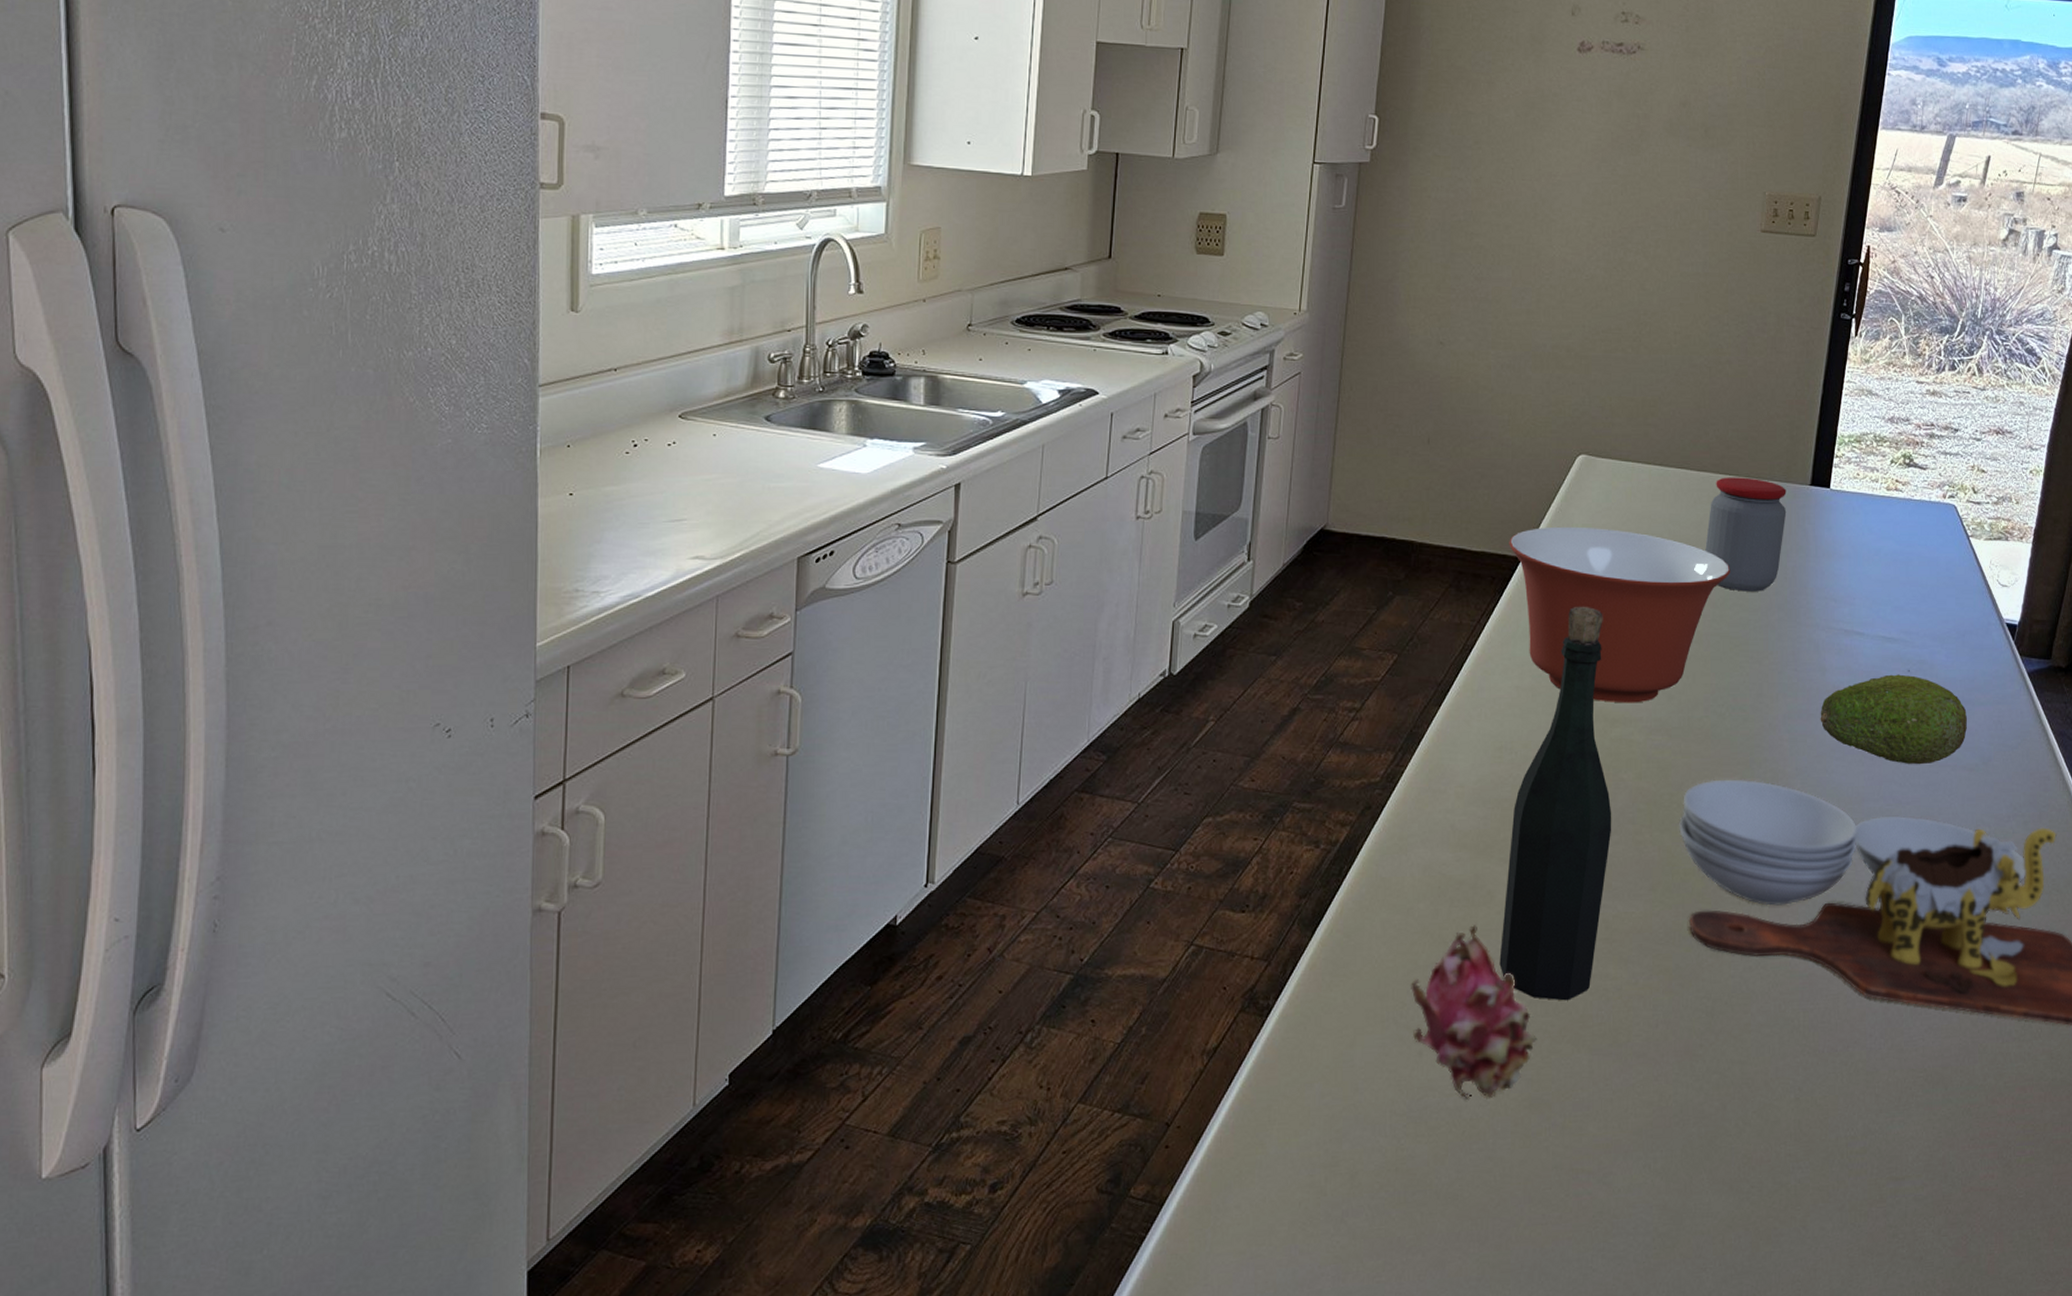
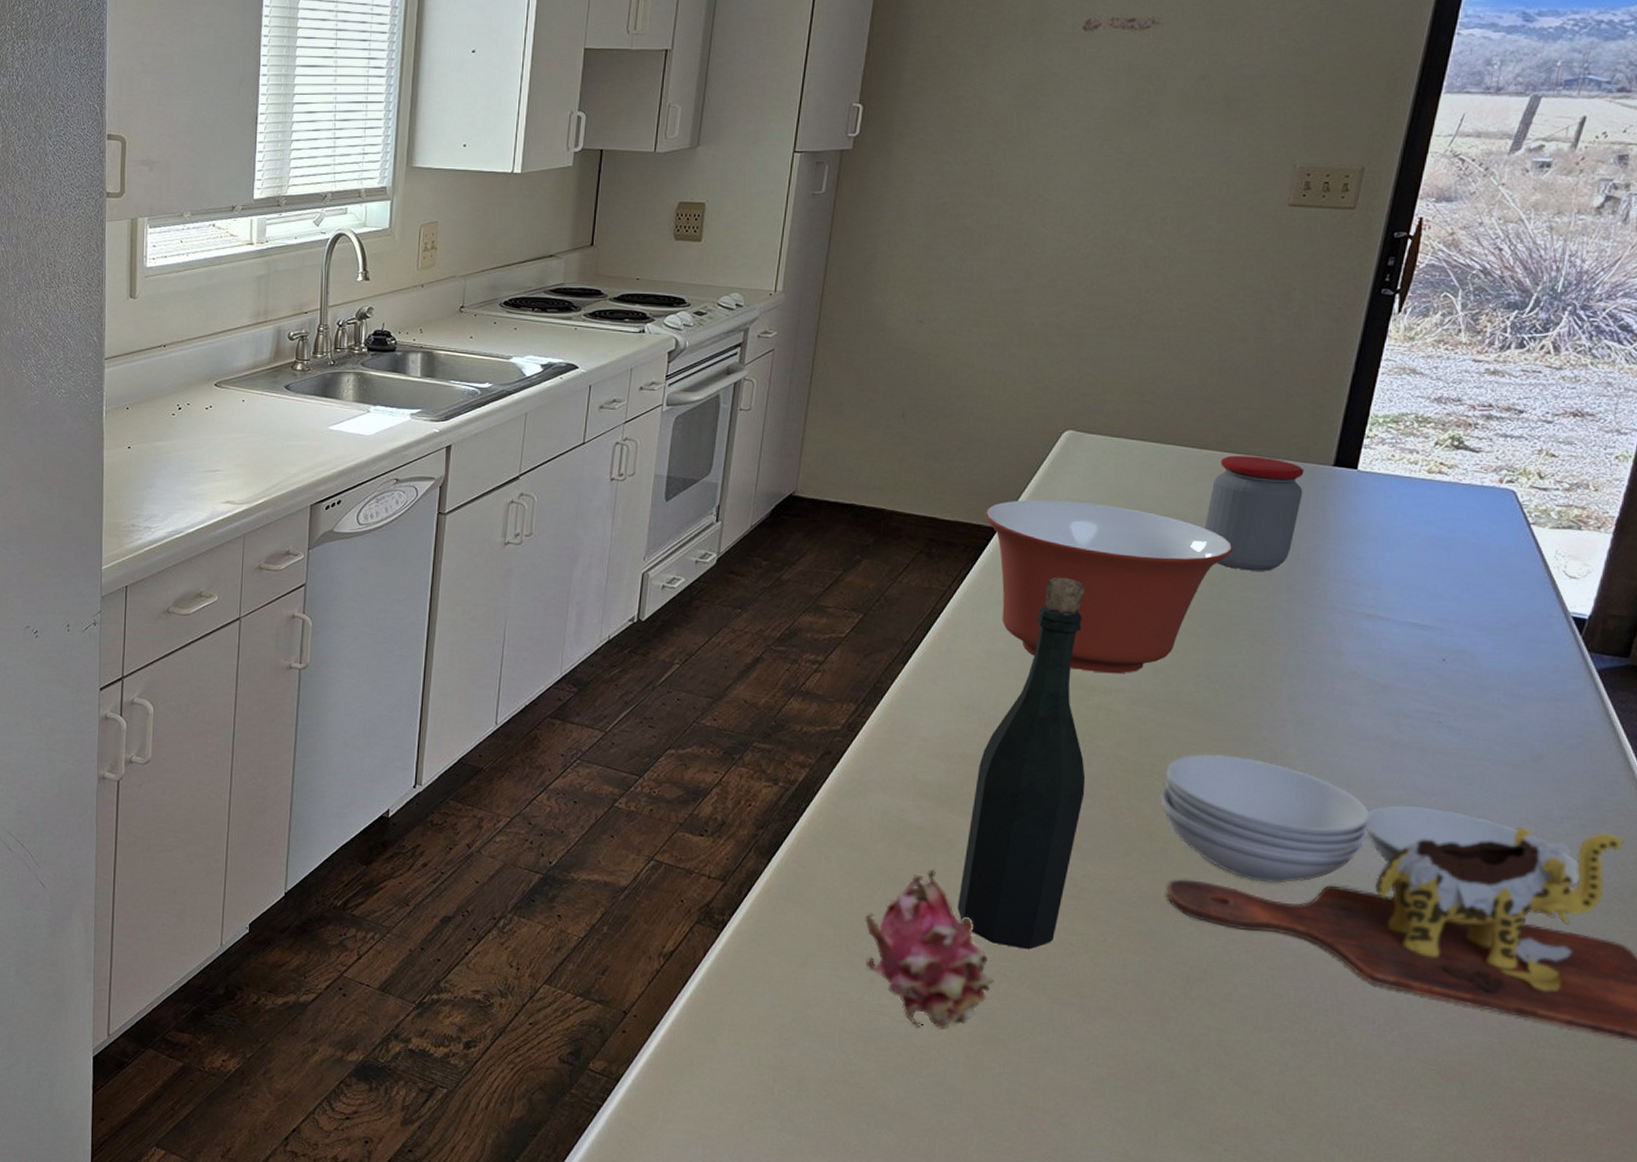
fruit: present [1820,674,1967,765] -> none [1331,662,1515,757]

